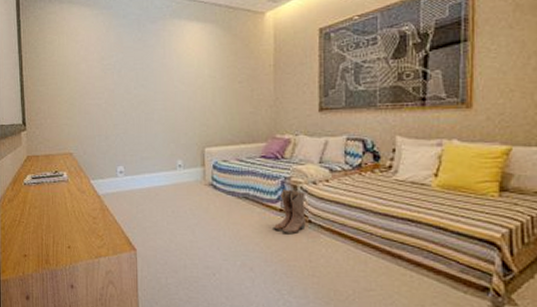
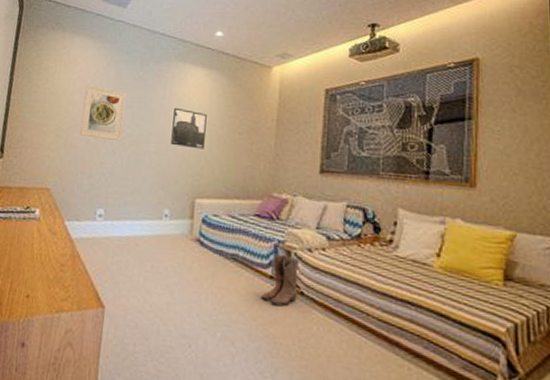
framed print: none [90,52,129,103] -> present [80,85,126,142]
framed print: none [175,64,207,102] -> present [171,107,207,149]

